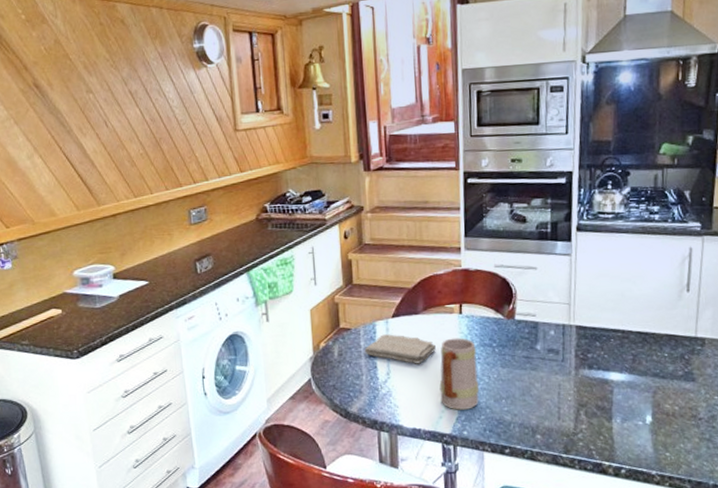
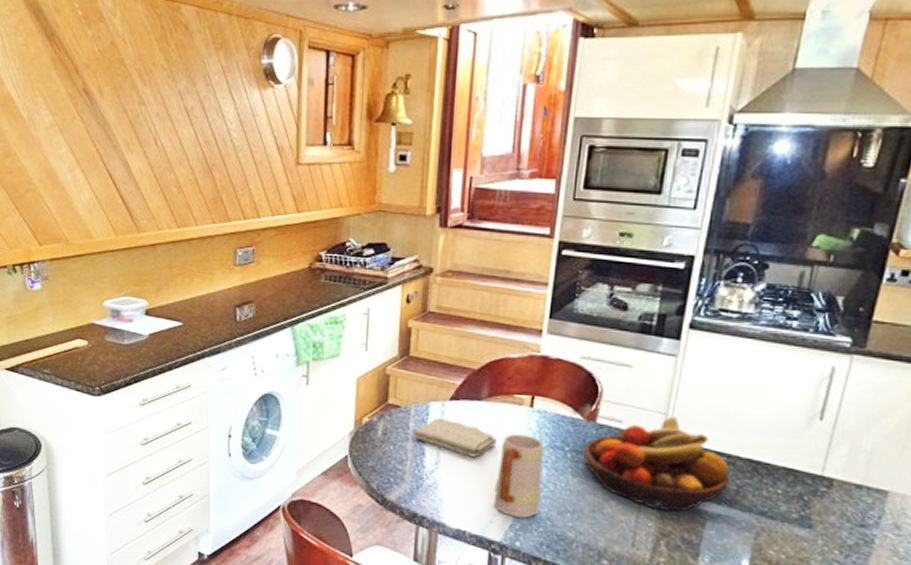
fruit bowl: none [508,305,626,385] -> present [583,416,730,512]

